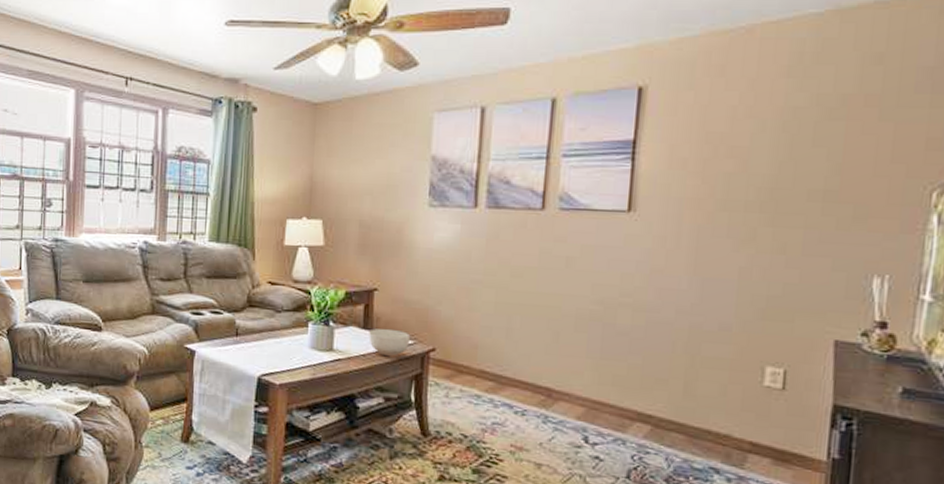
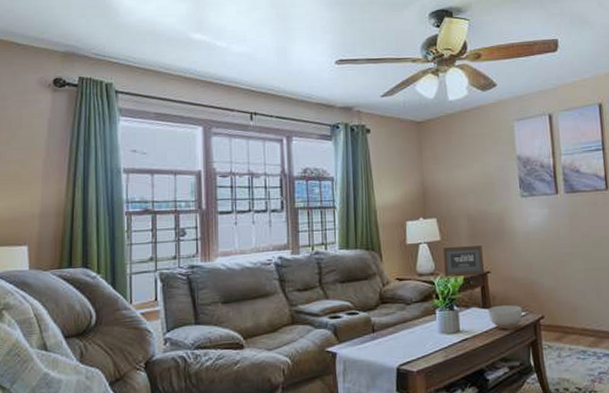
picture frame: none [323,253,372,291] -> present [442,245,484,277]

